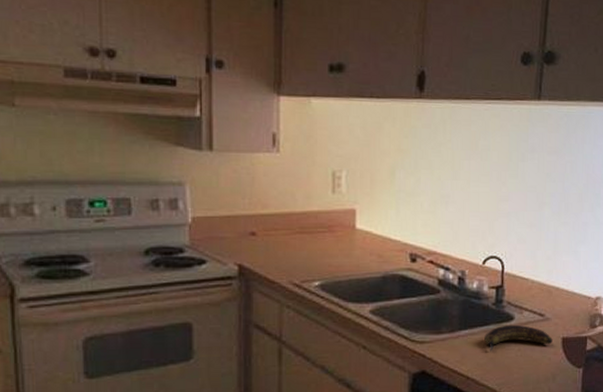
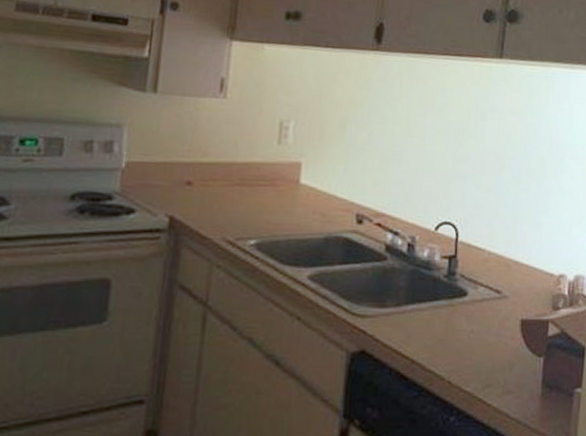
banana: present [484,324,553,352] -> none [433,301,510,331]

